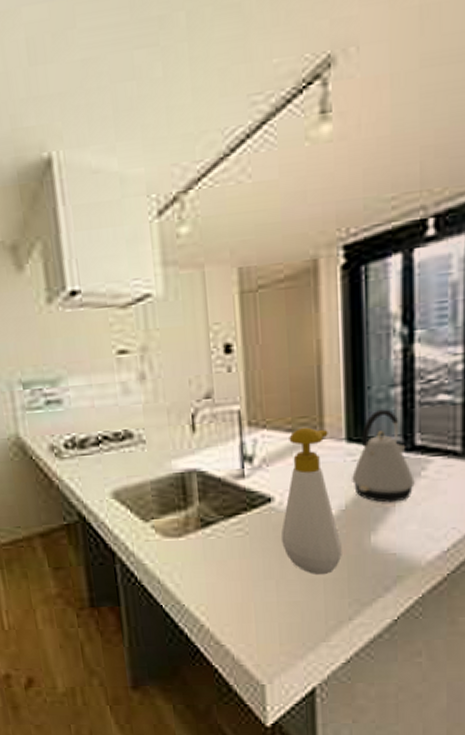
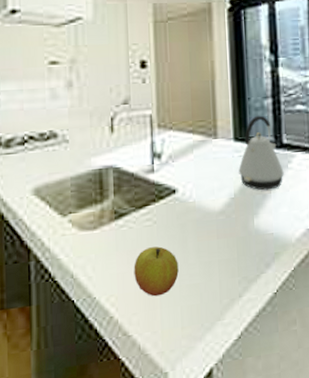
apple: none [224,559,276,610] -> present [133,246,179,297]
soap bottle: present [281,427,342,574] -> none [184,129,233,257]

